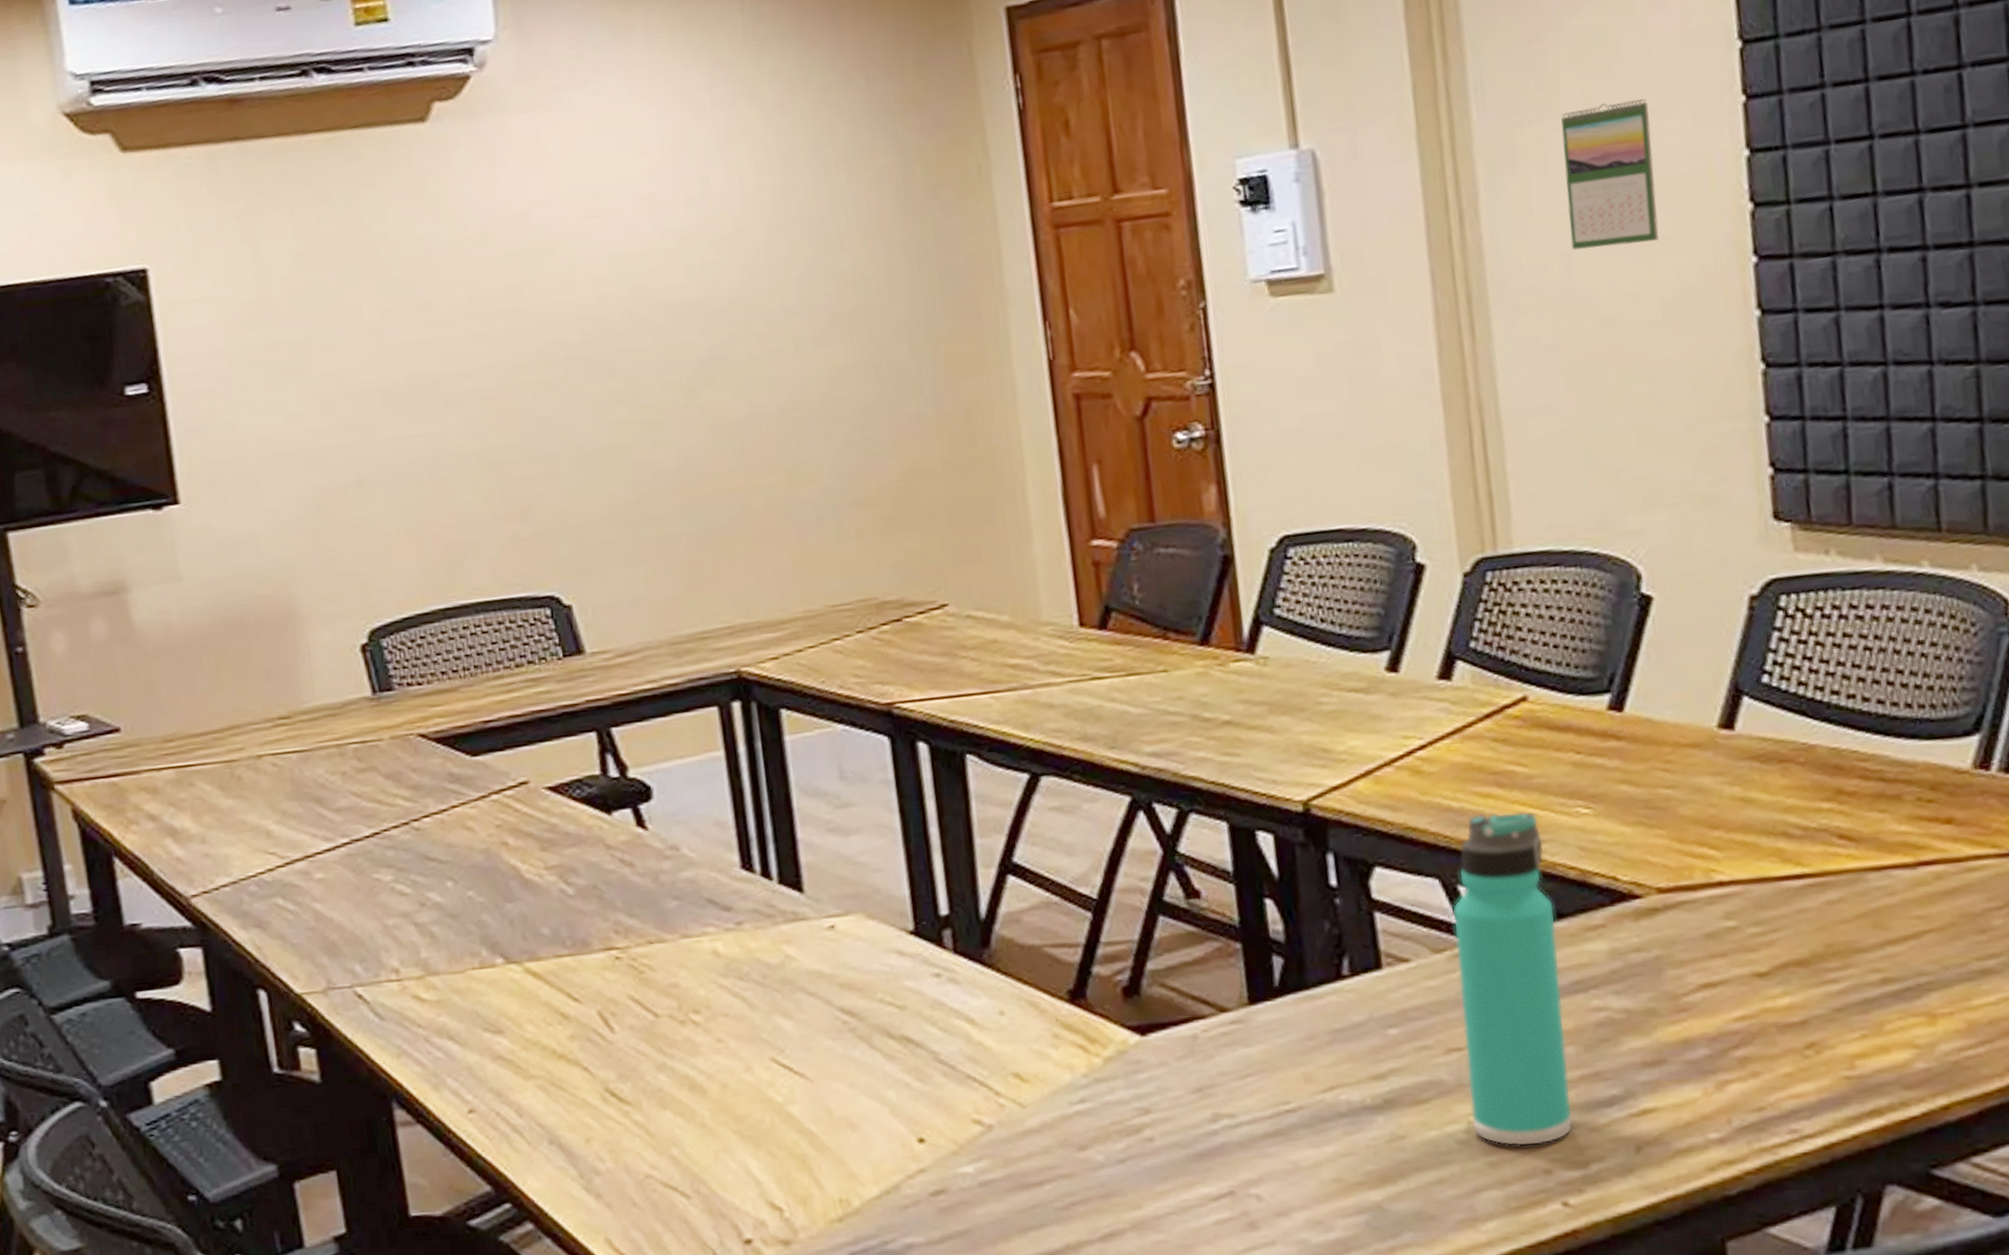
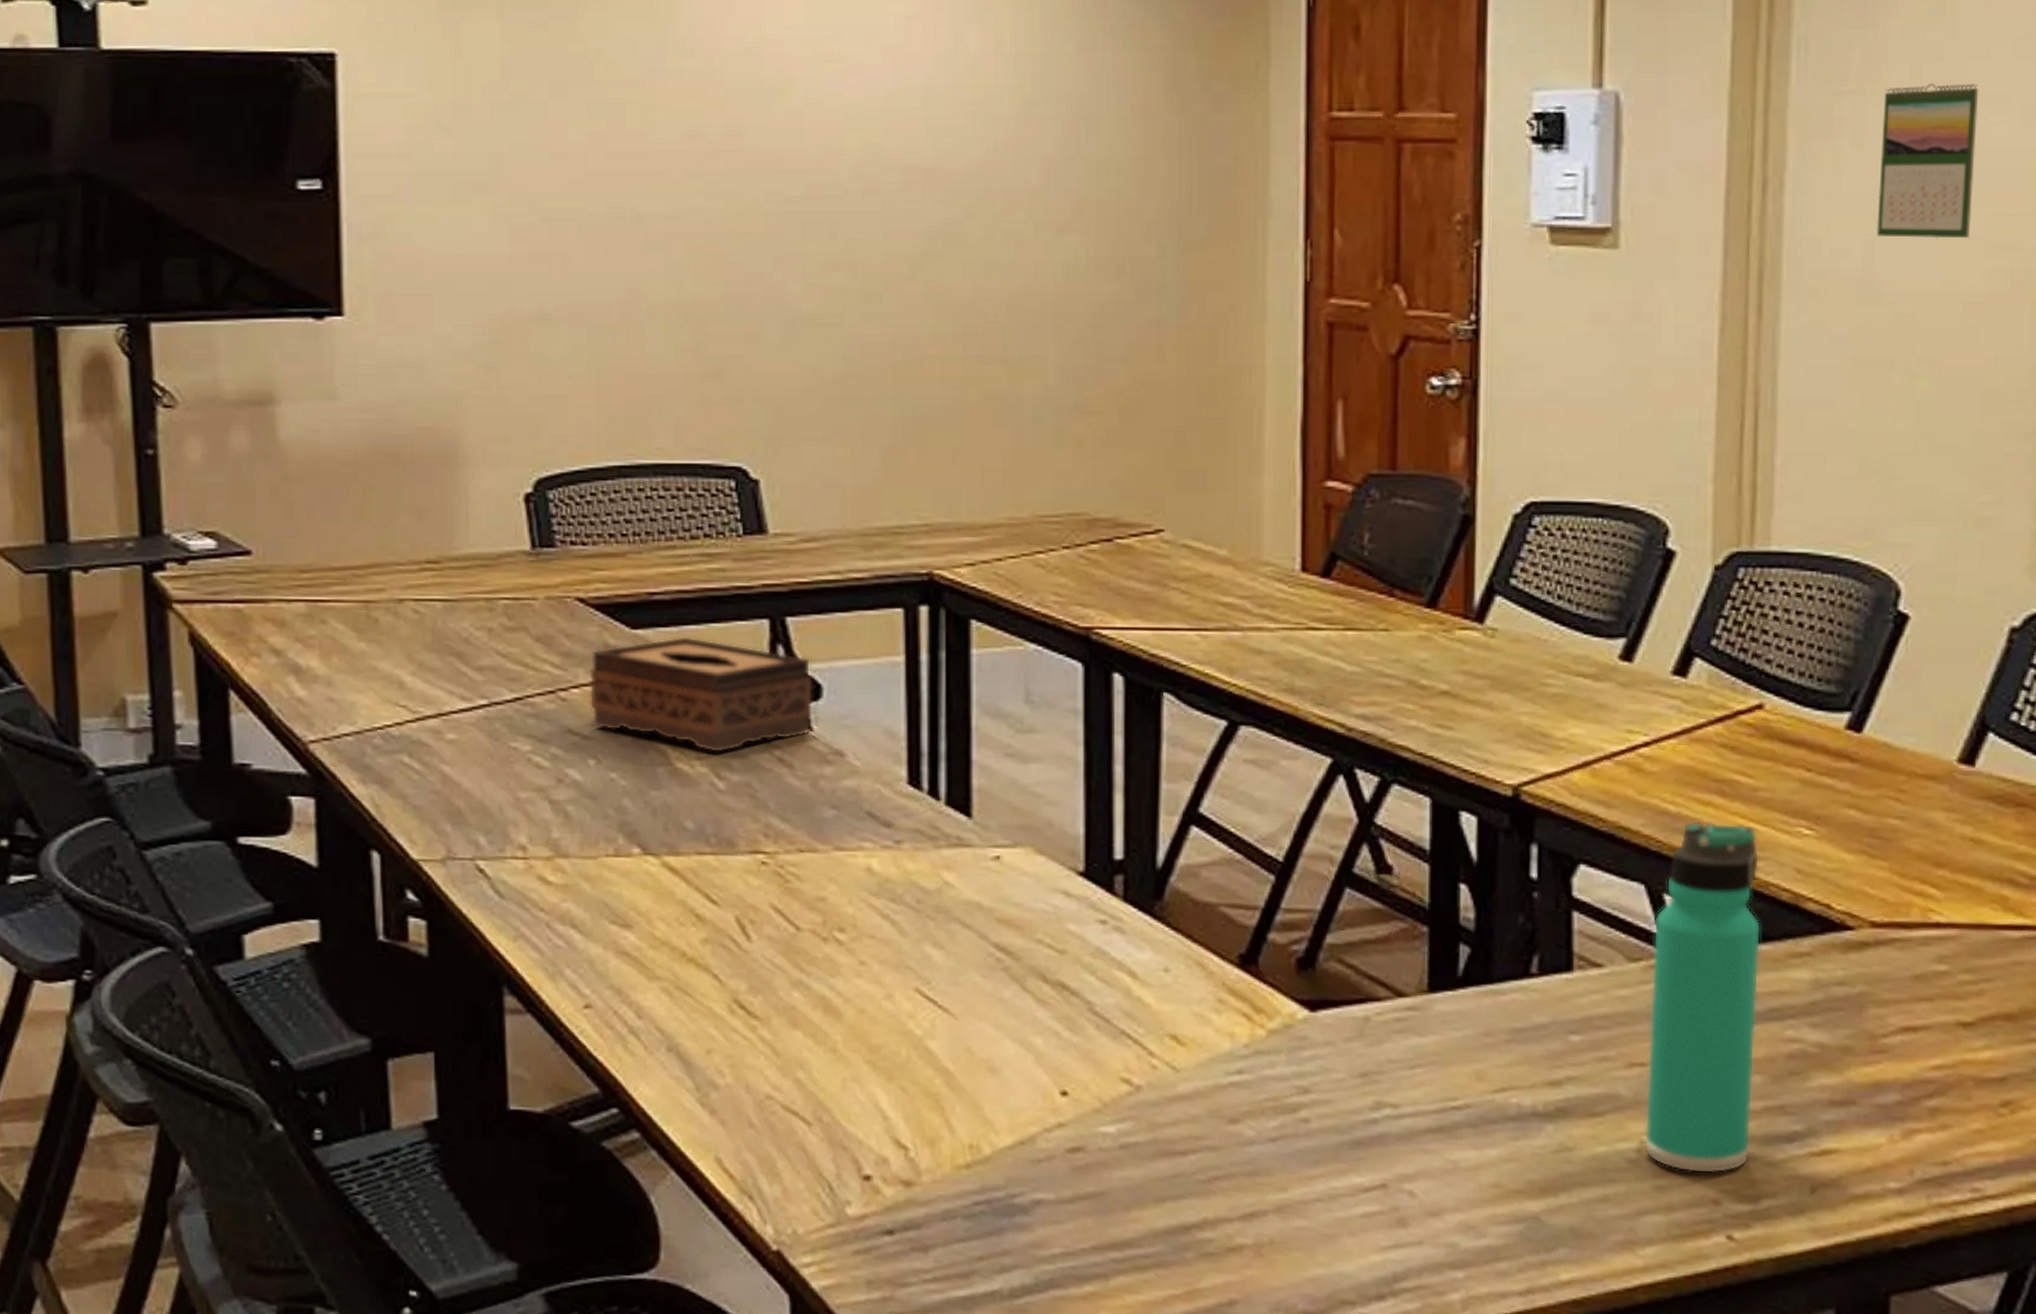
tissue box: none [438,756,647,862] -> present [589,635,814,753]

